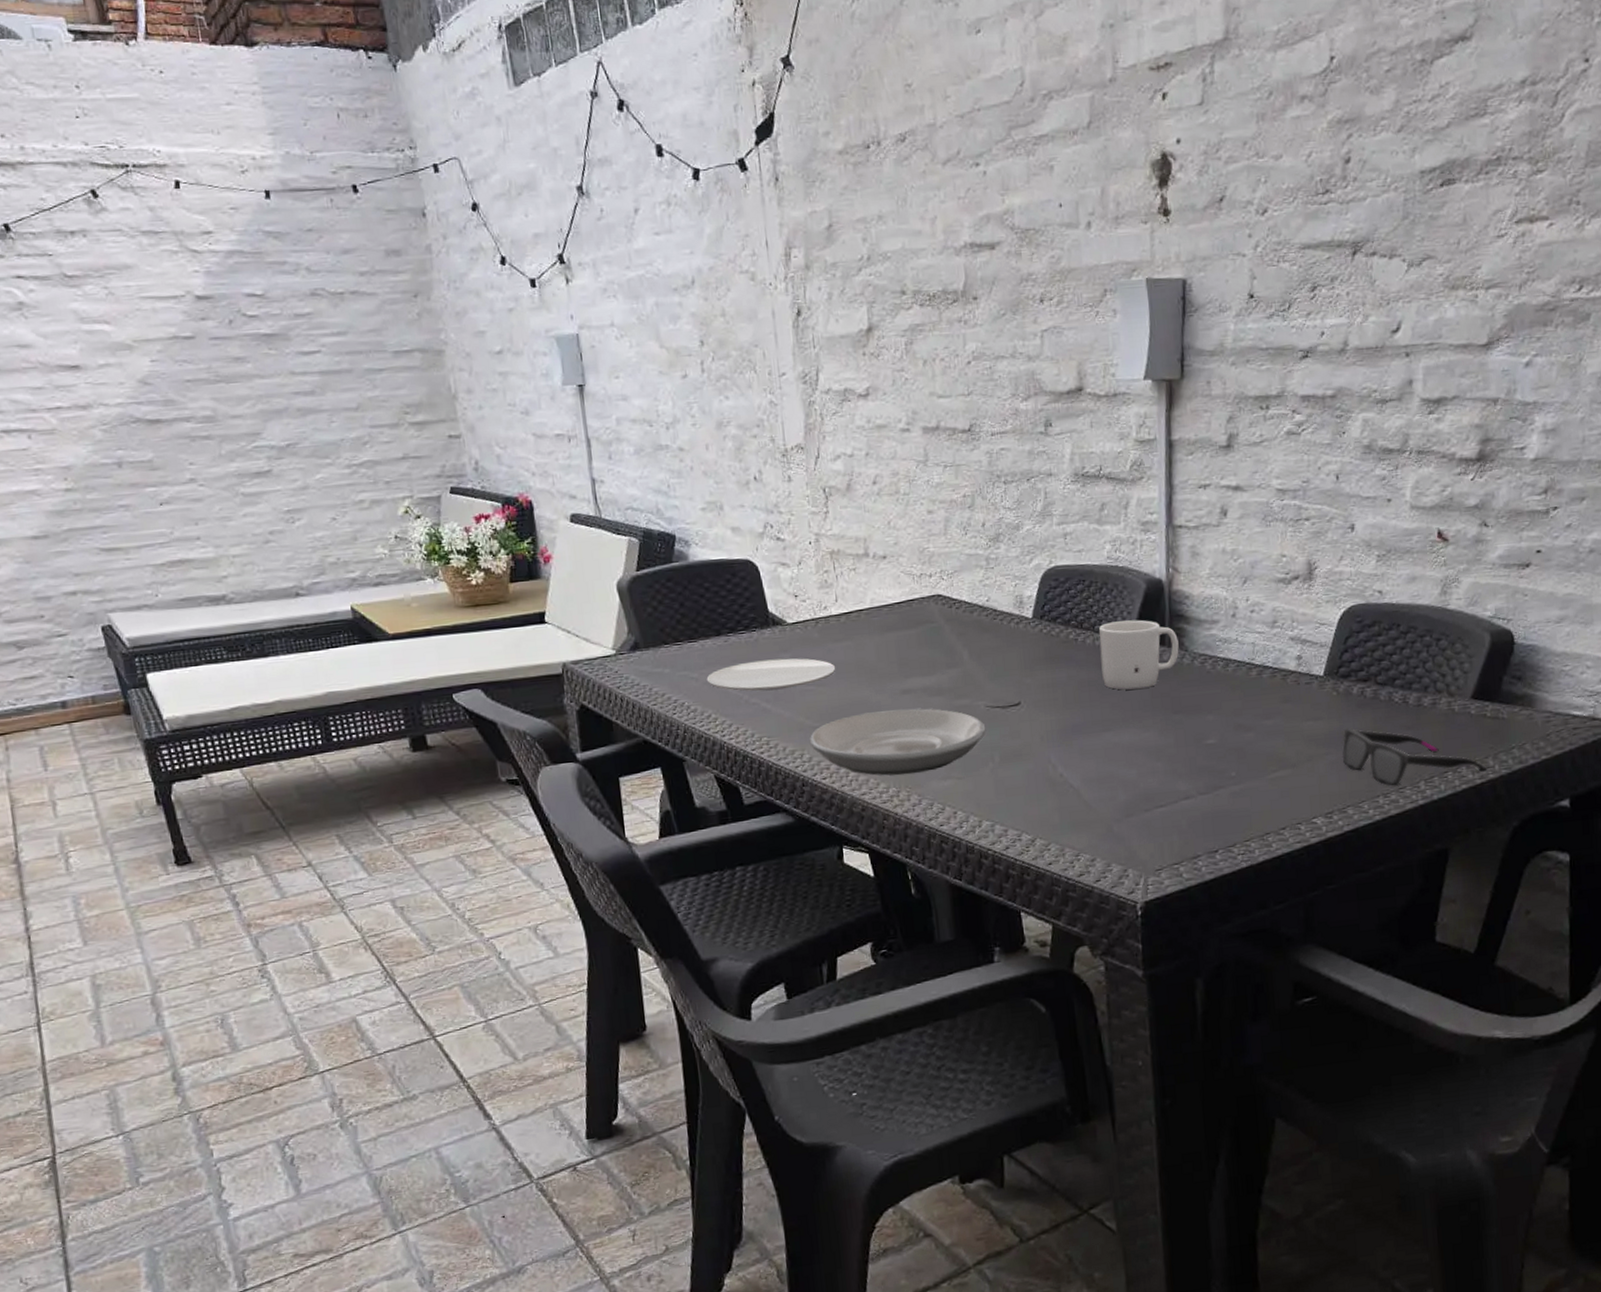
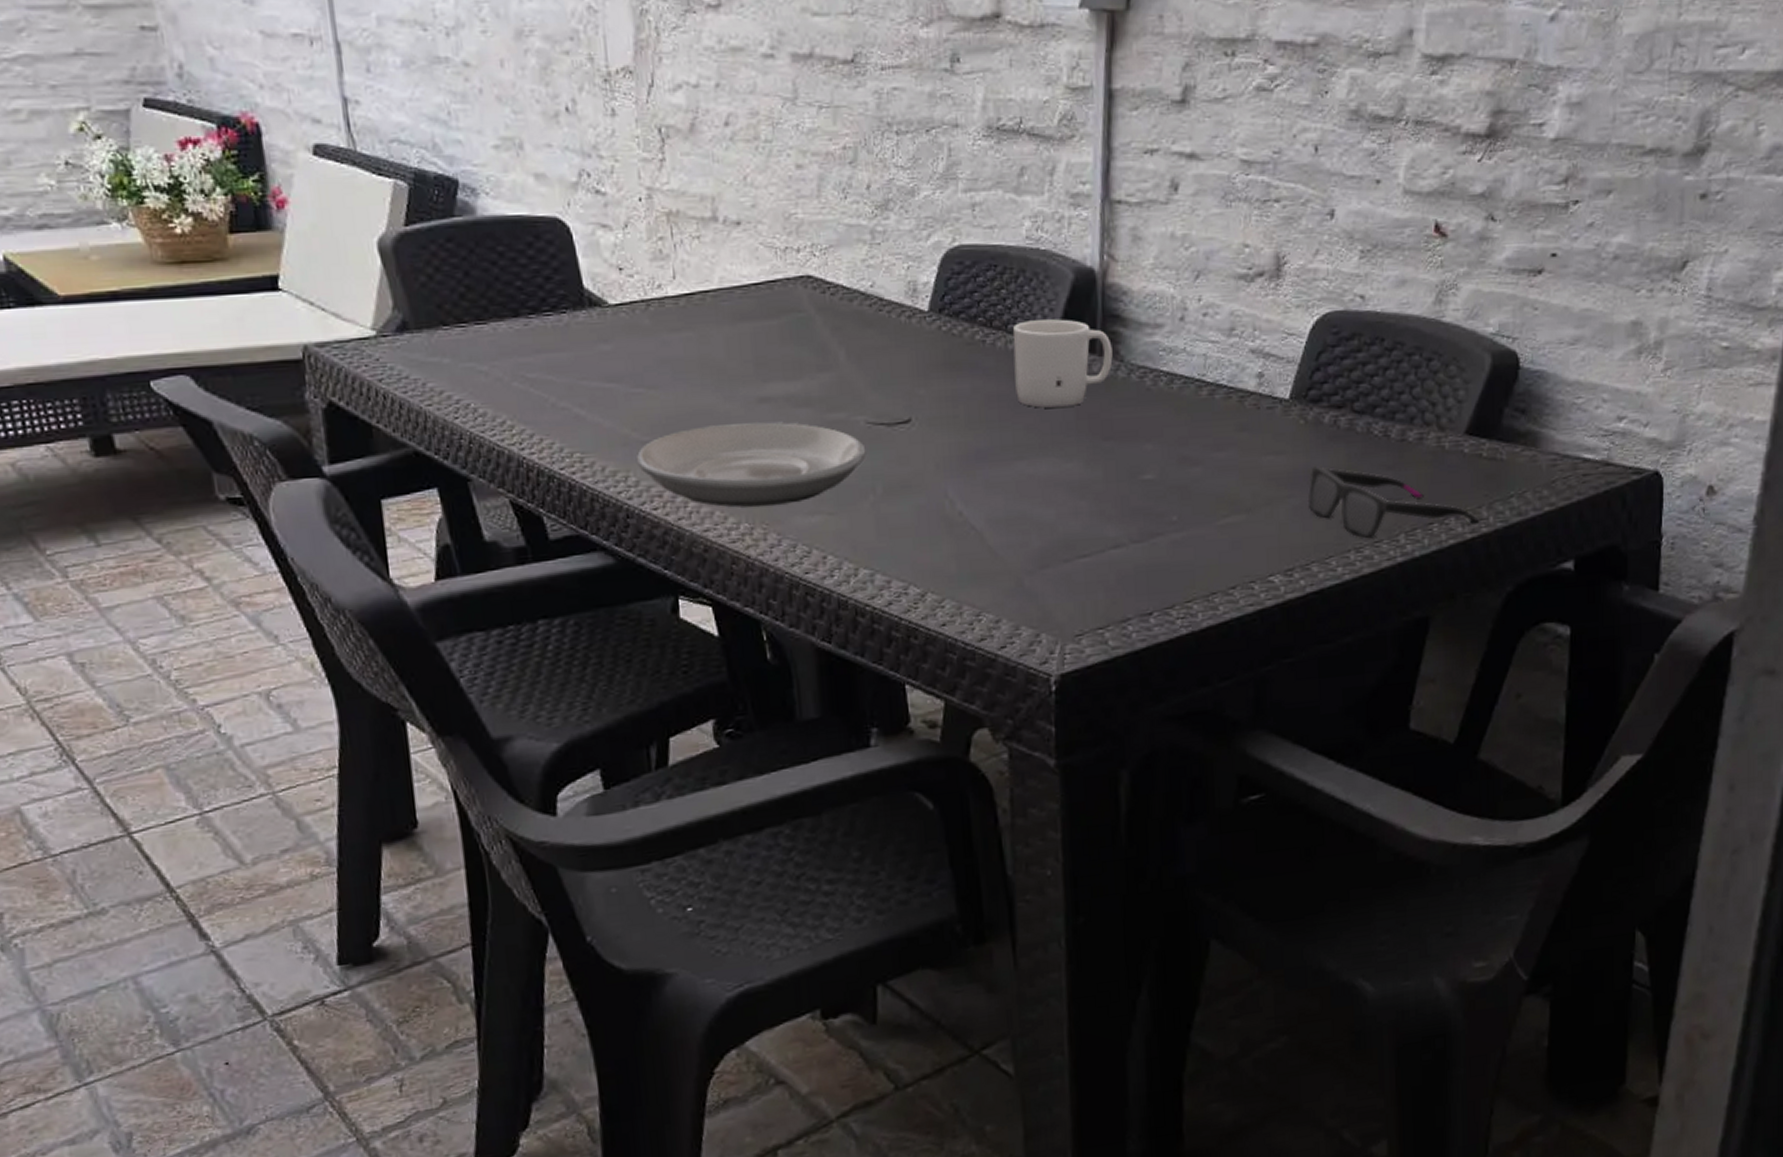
plate: present [706,658,836,692] -> none [499,350,673,393]

